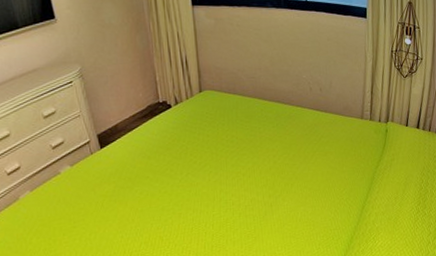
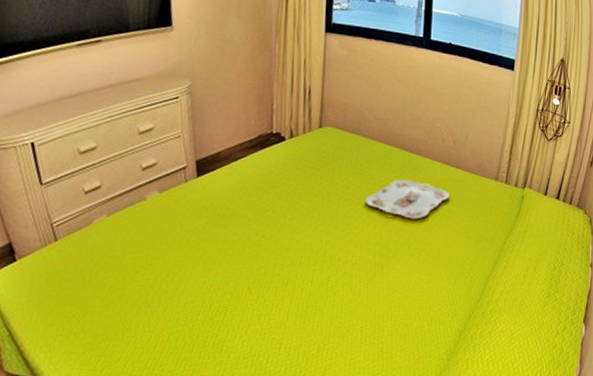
serving tray: none [248,128,322,162] -> present [365,179,450,219]

